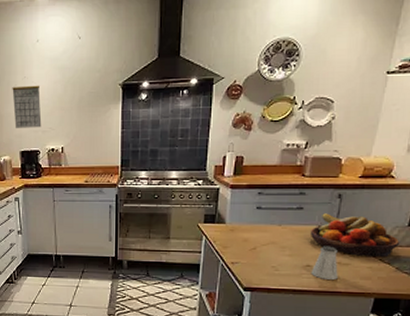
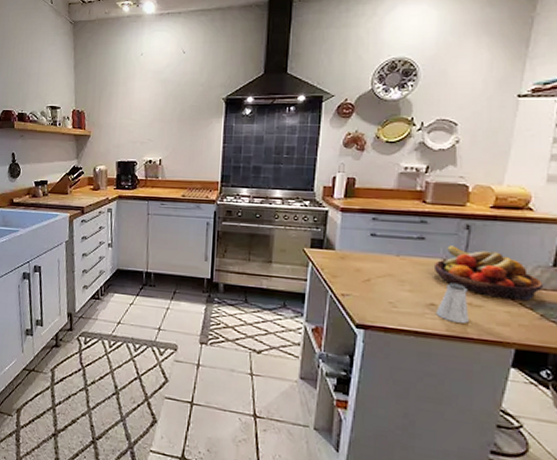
calendar: present [12,76,42,128] -> none [113,88,141,139]

